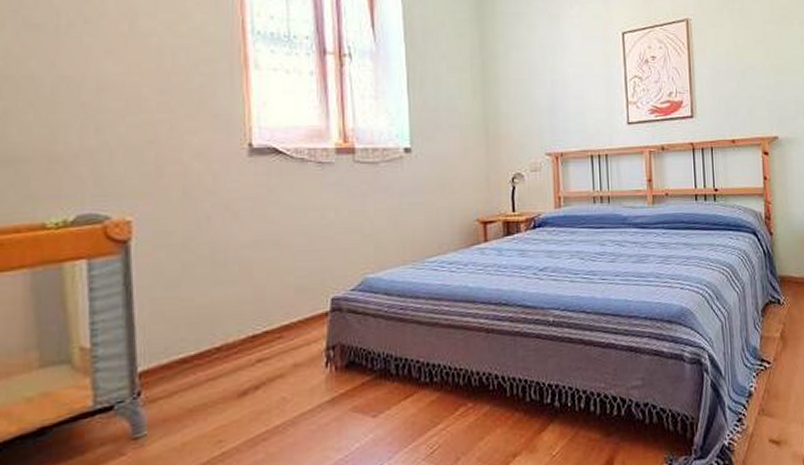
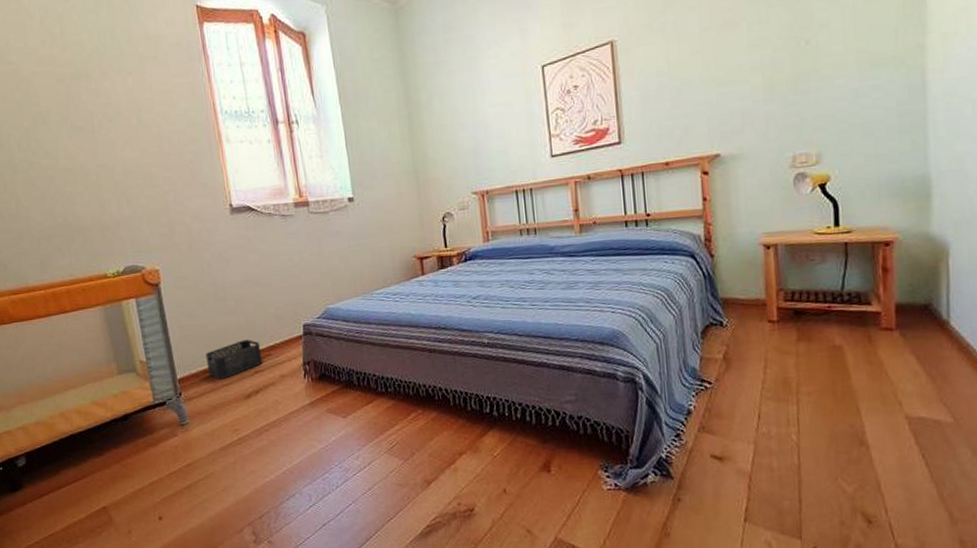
storage bin: none [186,317,270,372] -> present [205,339,262,379]

